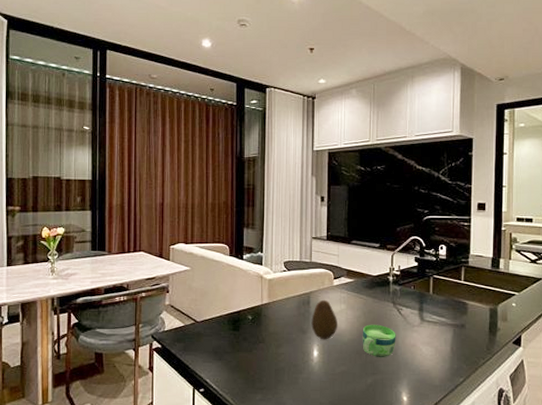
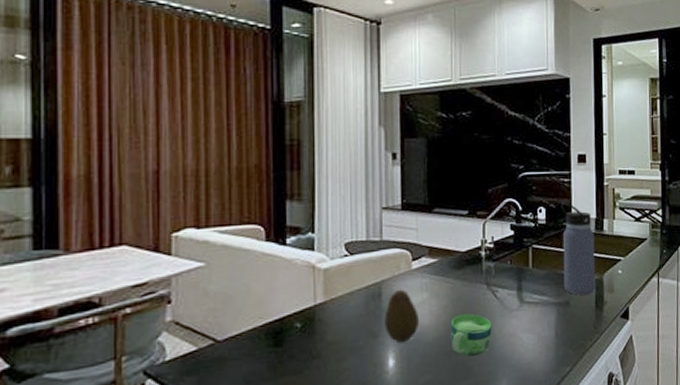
water bottle: none [460,242,491,320] -> present [560,201,596,295]

